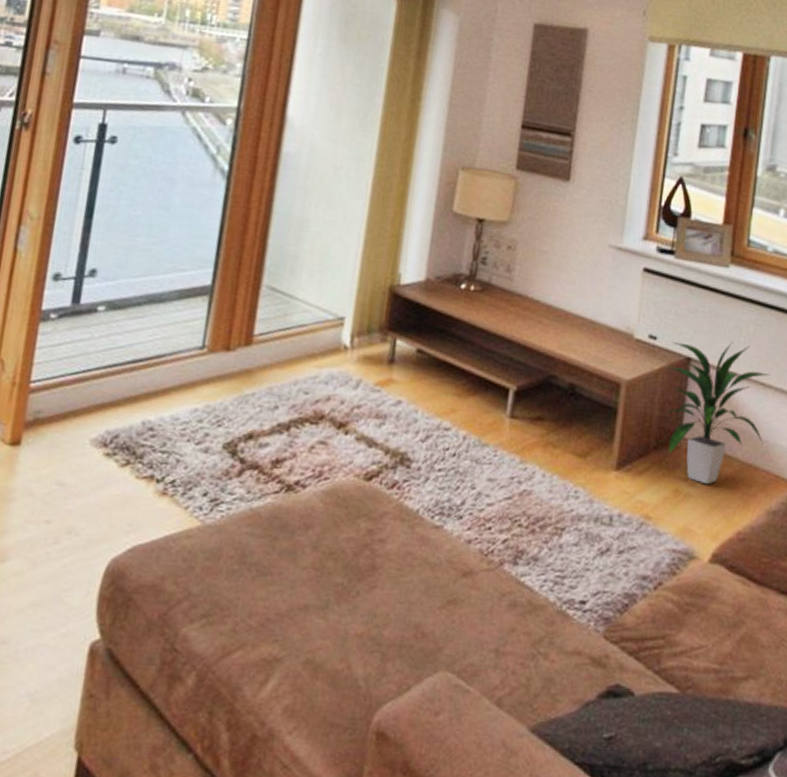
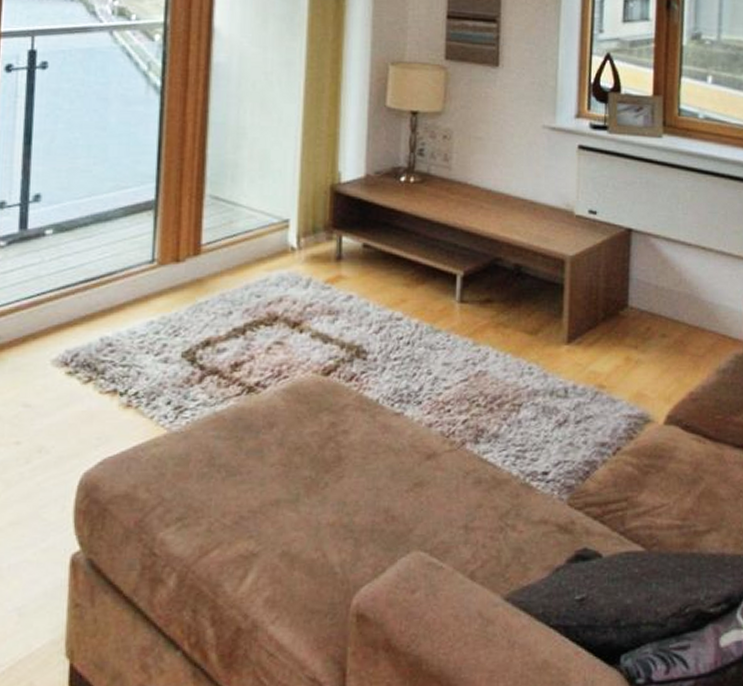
indoor plant: present [666,341,771,485] -> none [608,209,710,350]

